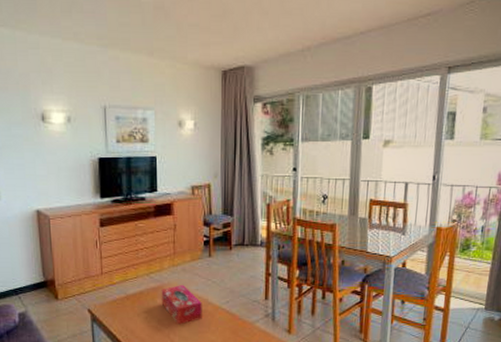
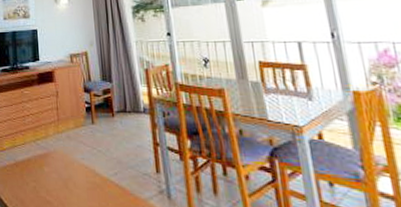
tissue box: present [161,285,202,325] -> none [48,153,91,197]

